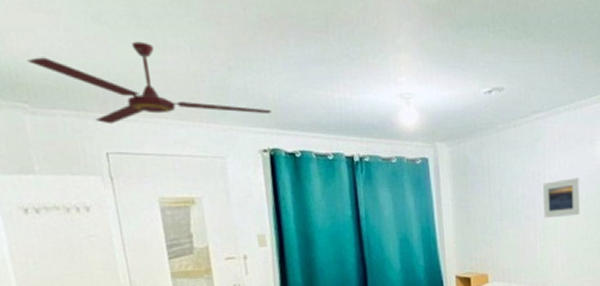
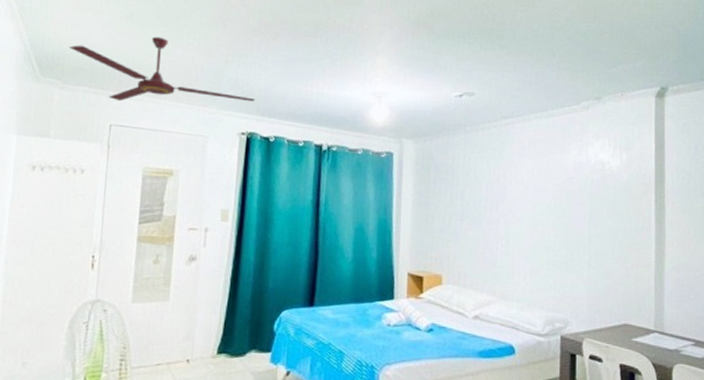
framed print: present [543,178,579,219] -> none [507,185,548,225]

